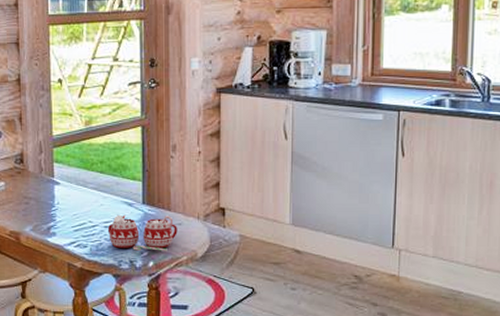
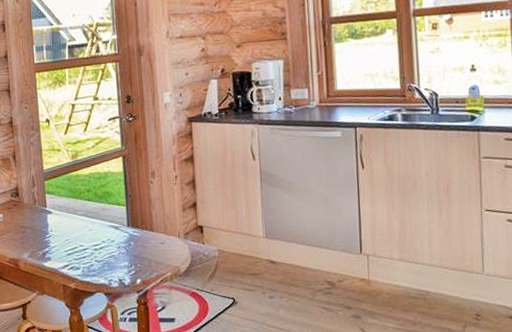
mug: present [107,214,177,251] -> none [97,235,161,270]

